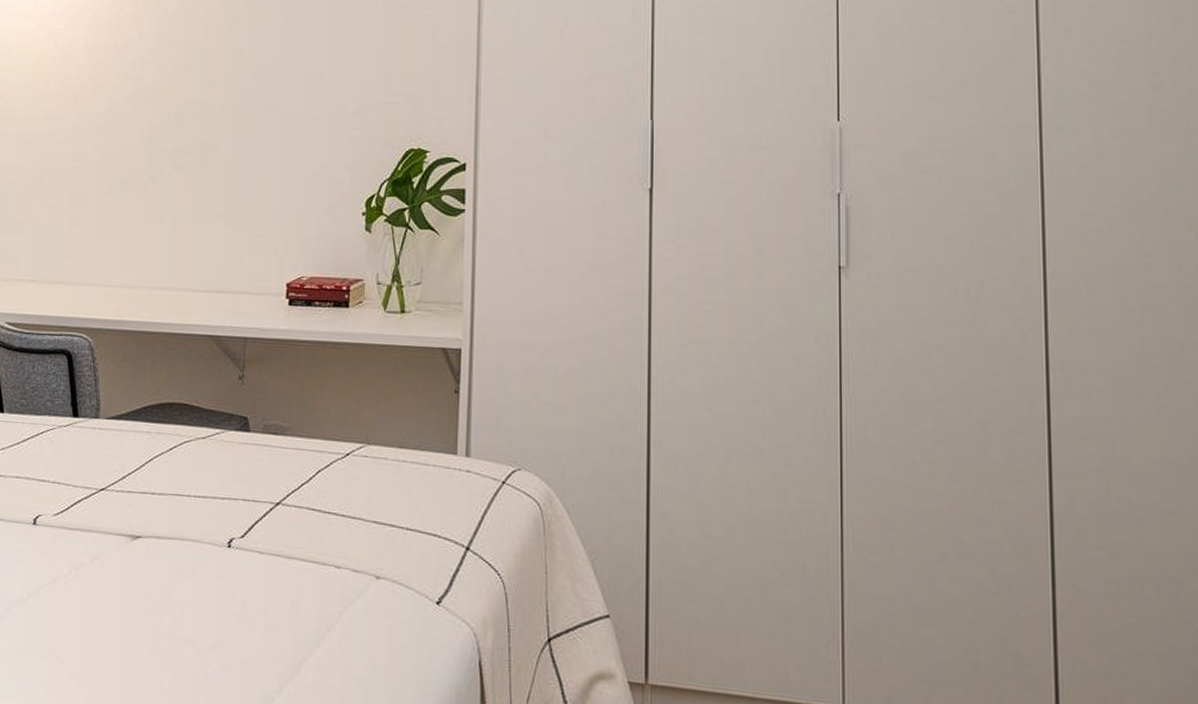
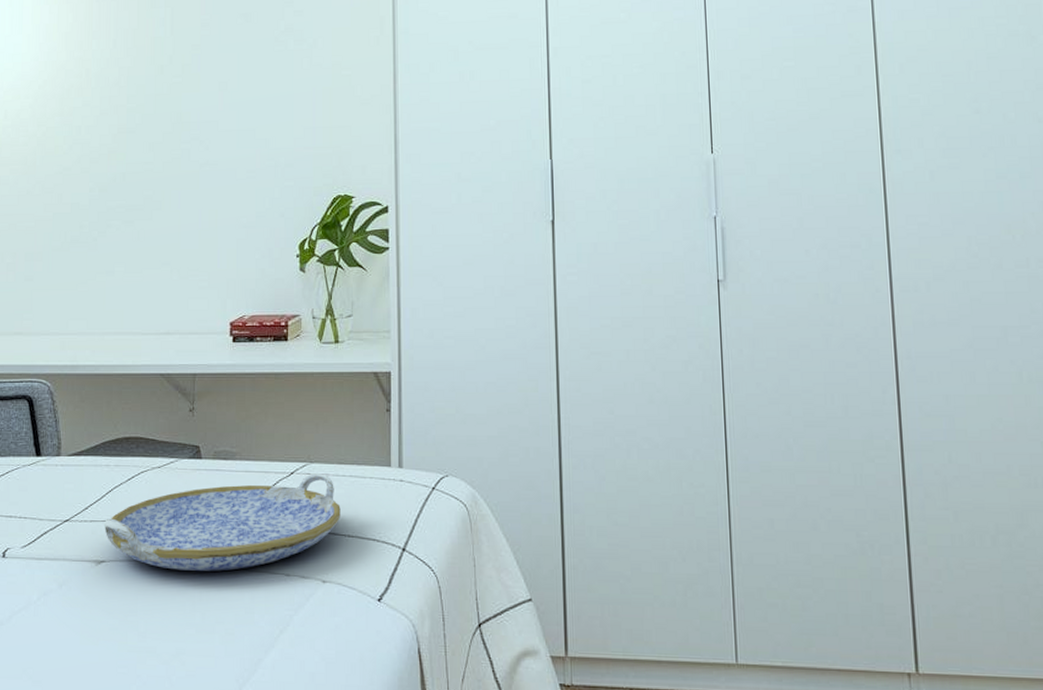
serving tray: none [141,455,400,557] -> present [103,472,341,571]

